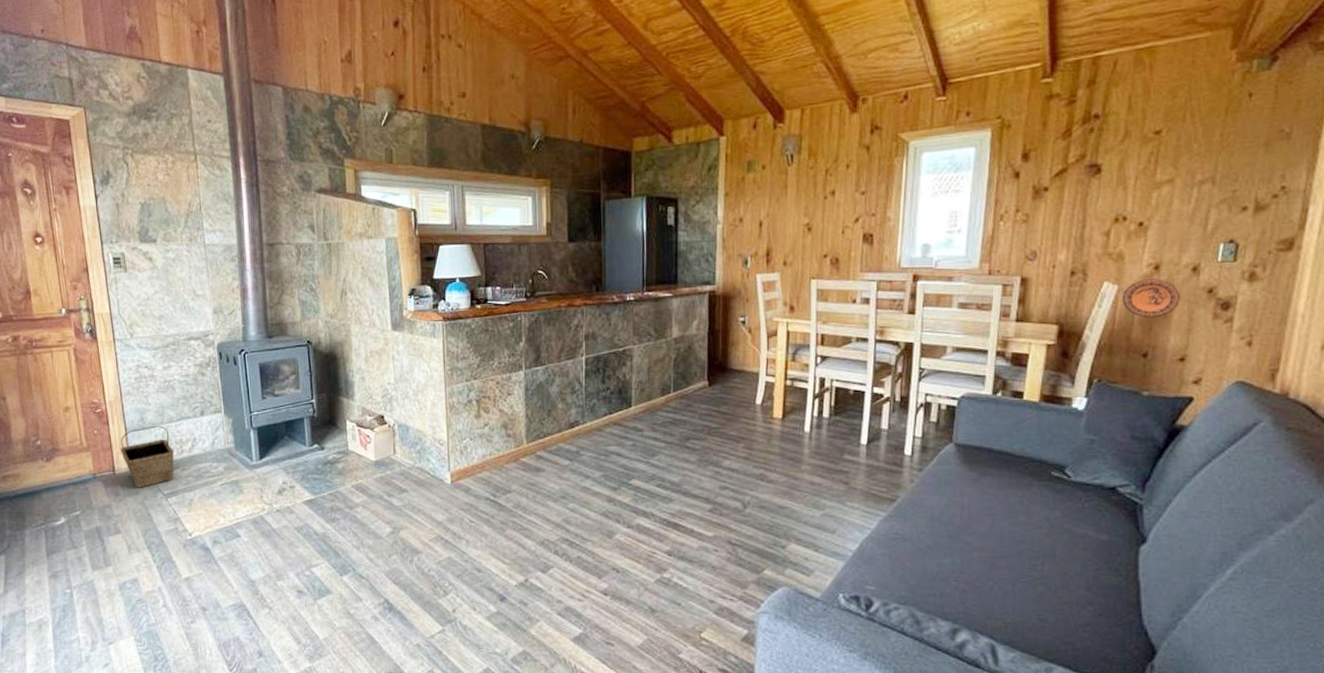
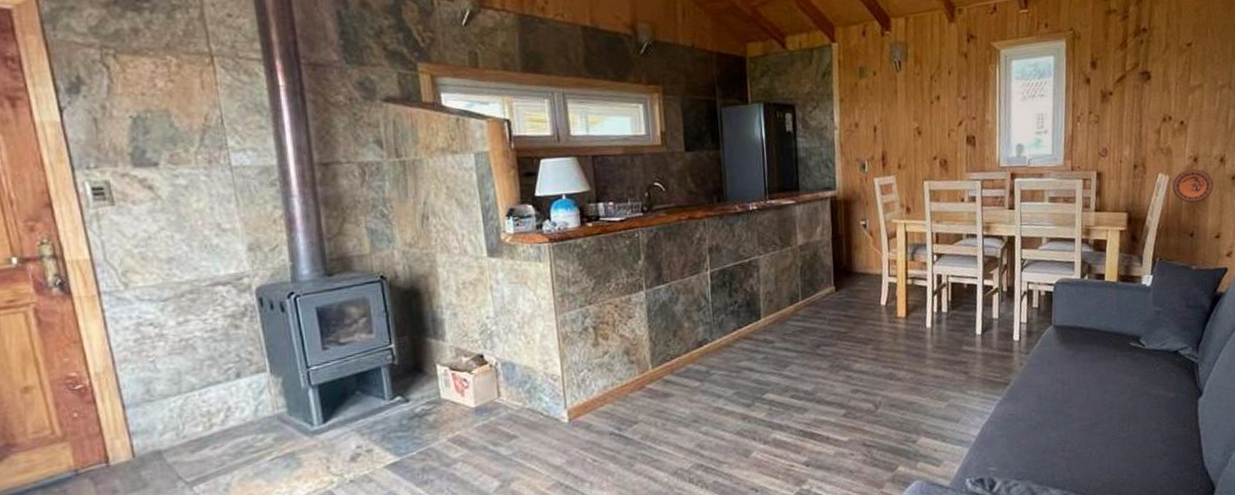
basket: present [120,426,174,488] -> none [116,397,201,480]

